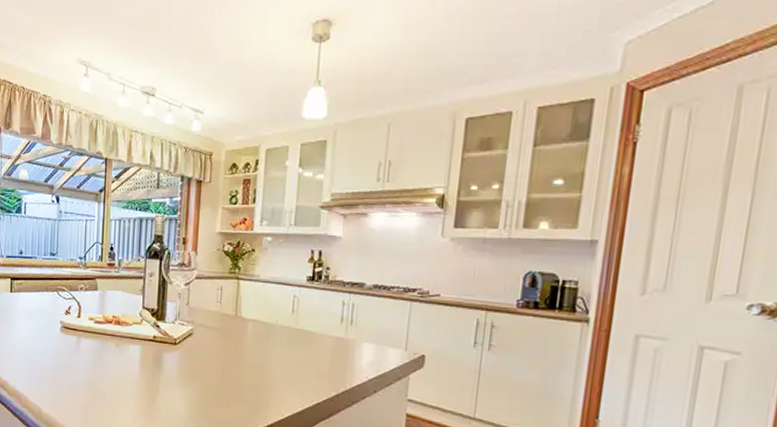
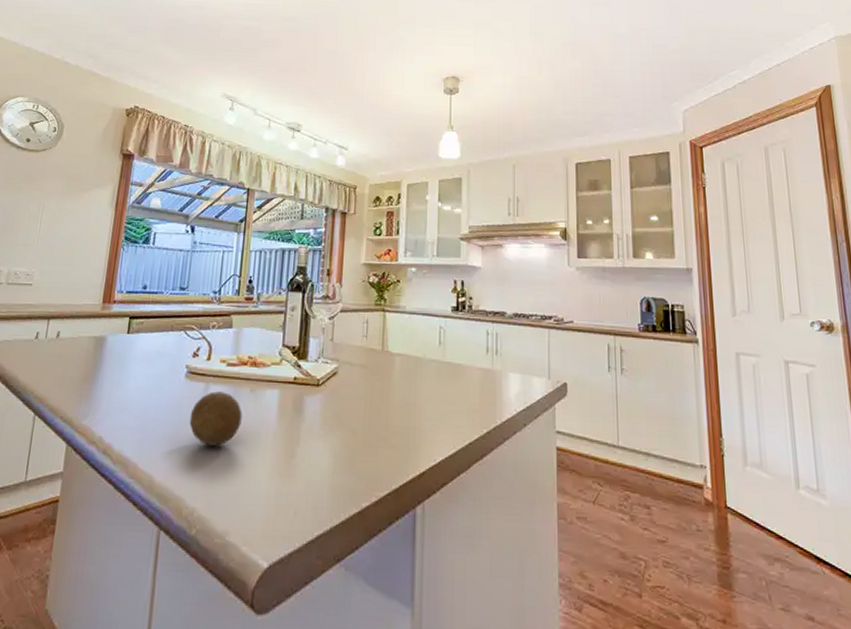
fruit: none [66,344,110,388] -> present [189,391,242,446]

